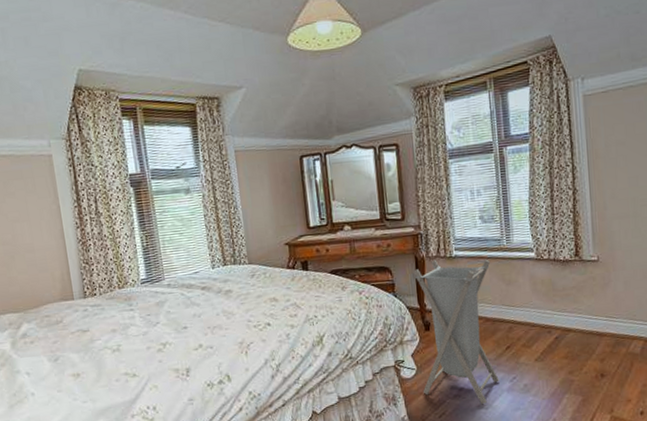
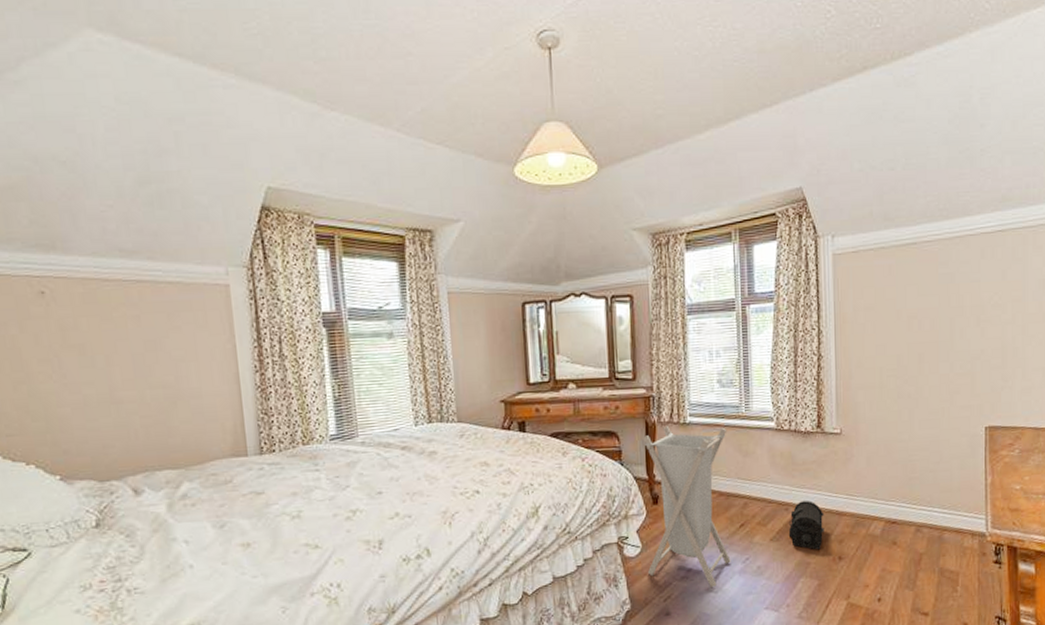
treasure chest: none [551,323,586,369] -> present [788,500,824,550]

